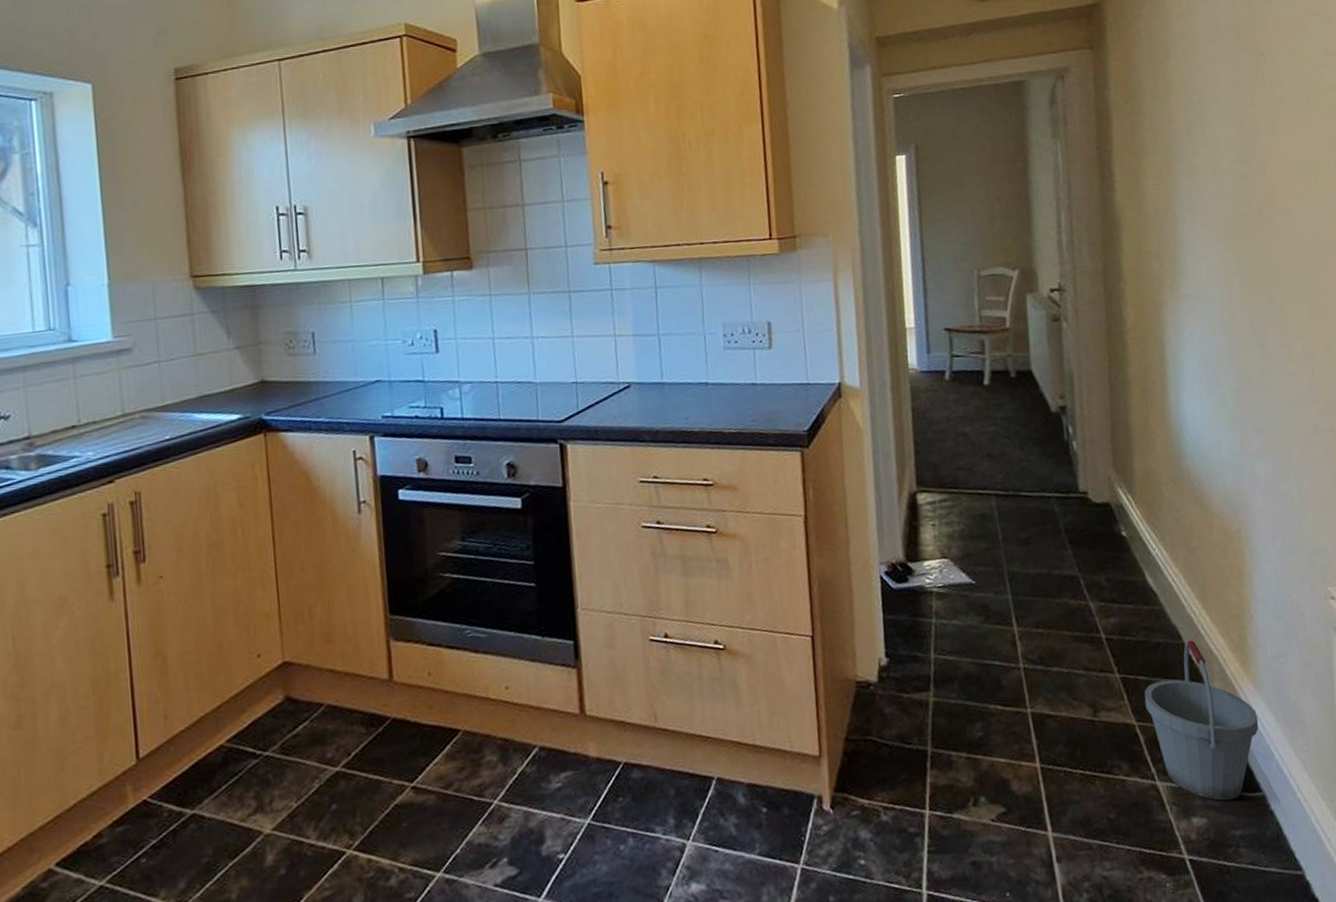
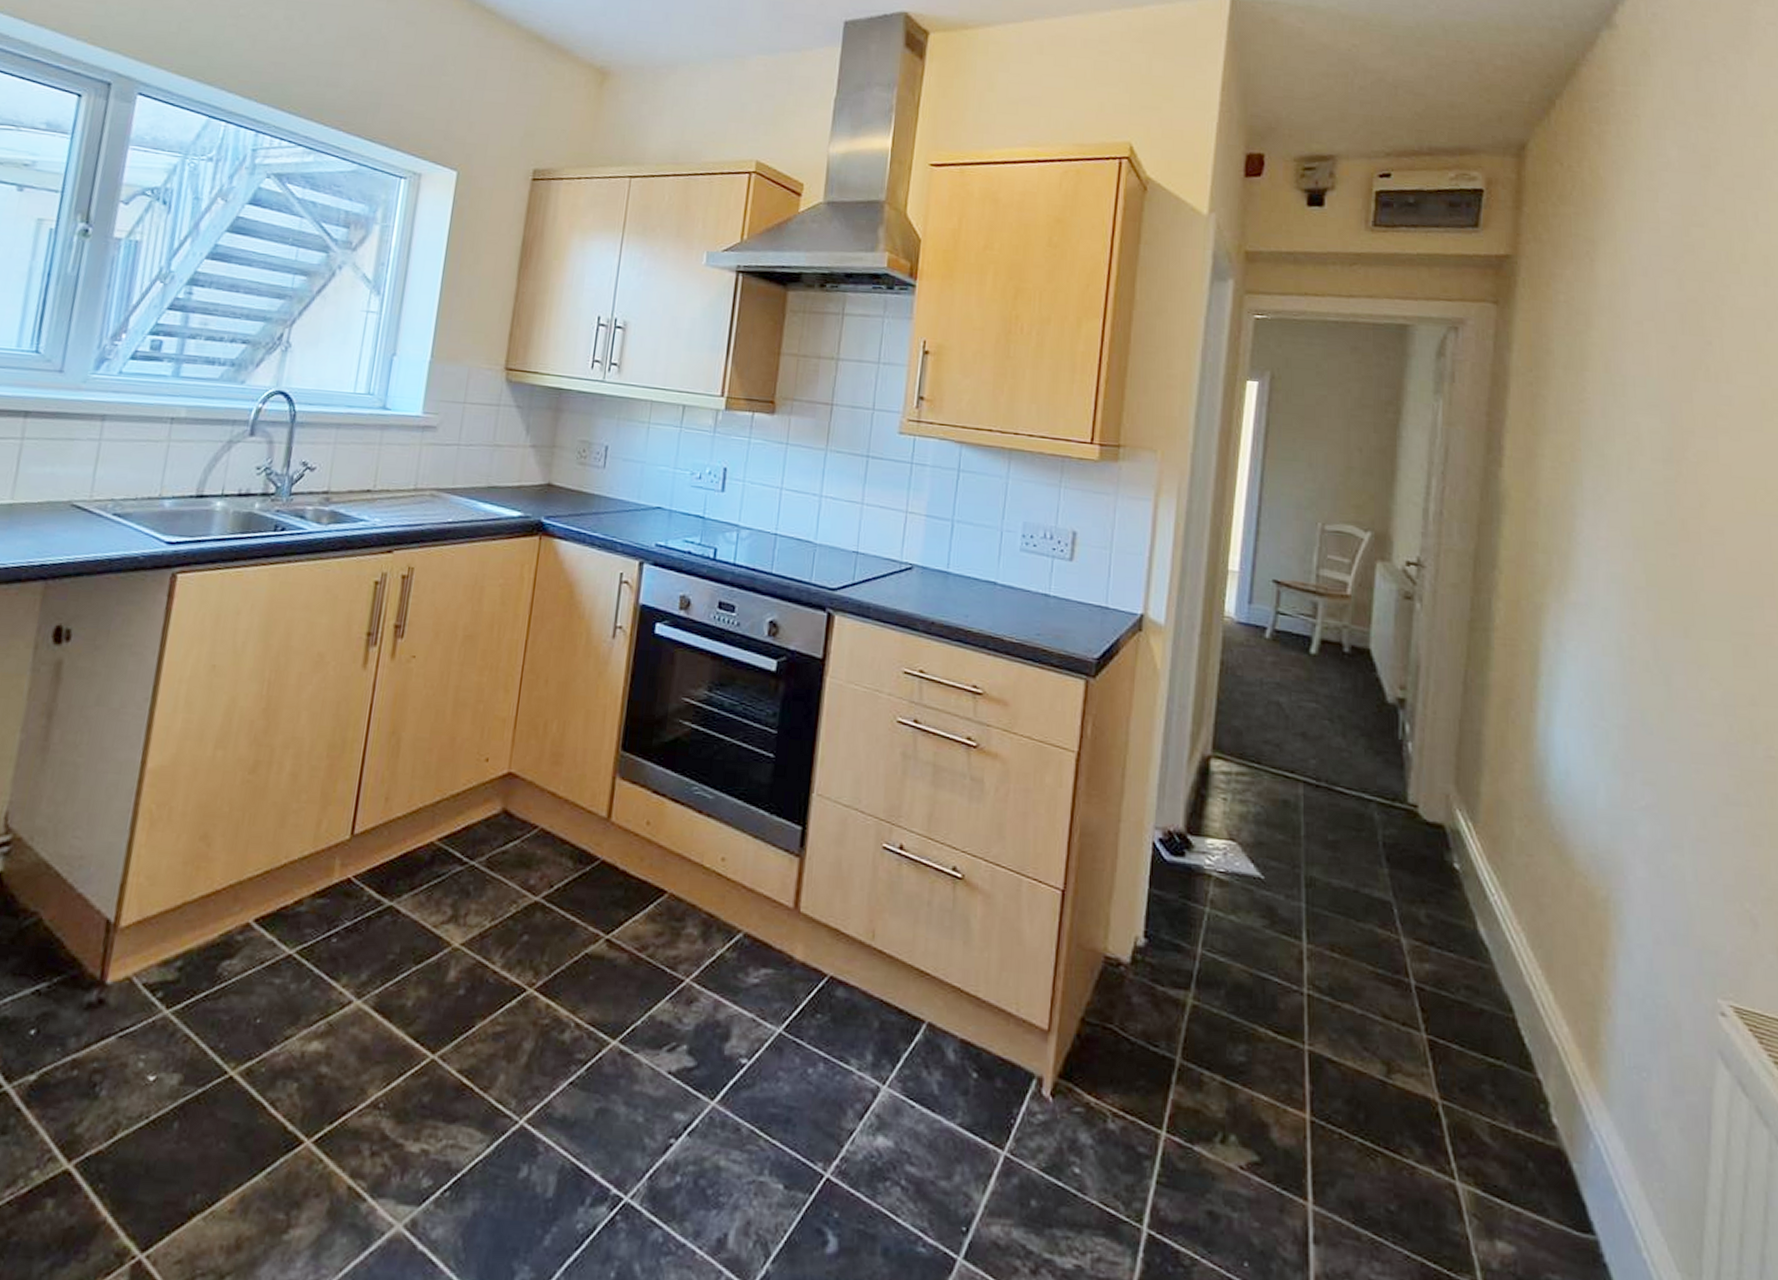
bucket: present [1144,640,1259,801] -> none [1454,1017,1602,1234]

